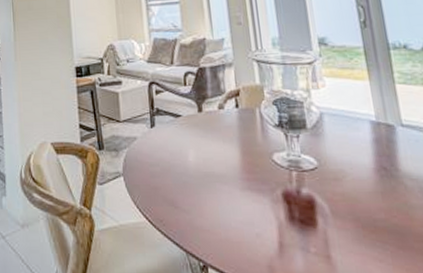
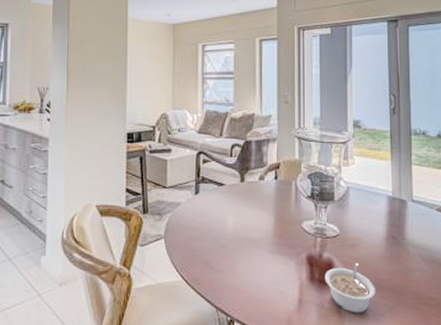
legume: none [306,199,371,259] -> present [324,263,375,313]

